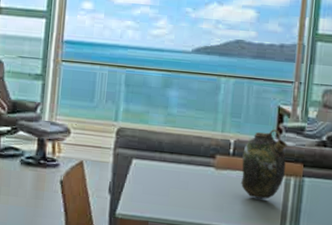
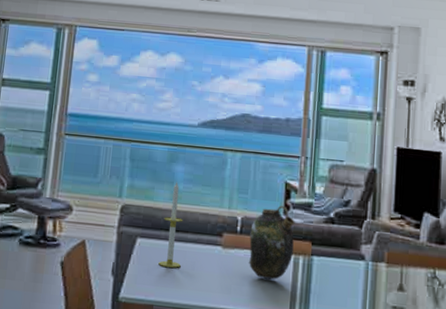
candle: none [153,105,177,187] -> present [158,181,184,268]

